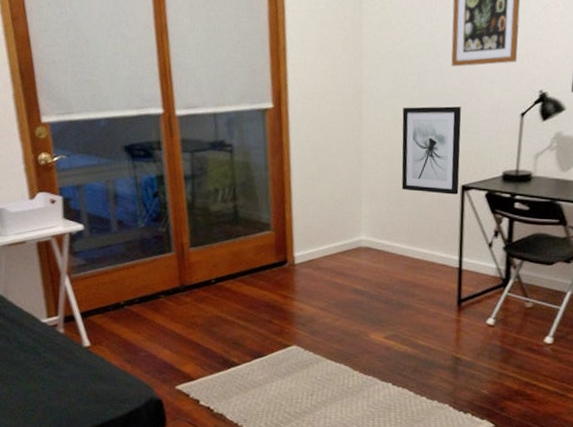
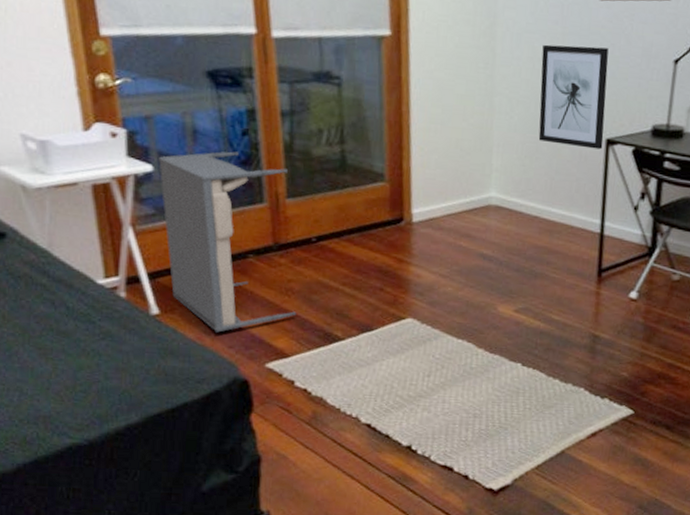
laundry hamper: none [88,210,200,361] -> present [159,151,297,333]

